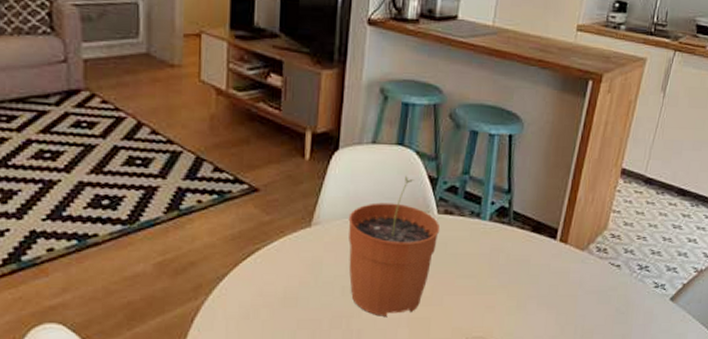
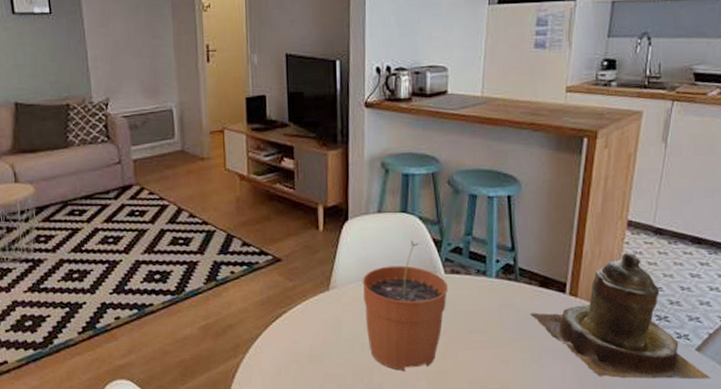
teapot: none [519,200,681,328] -> present [529,252,711,380]

